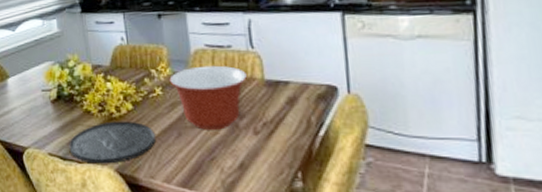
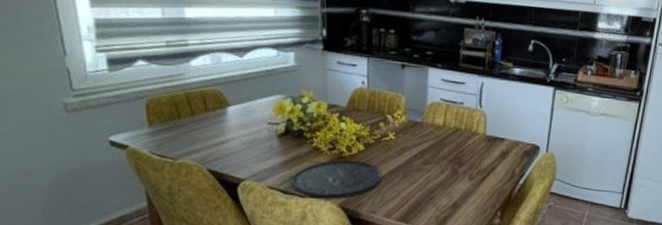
mixing bowl: present [169,65,247,130] -> none [403,117,472,174]

